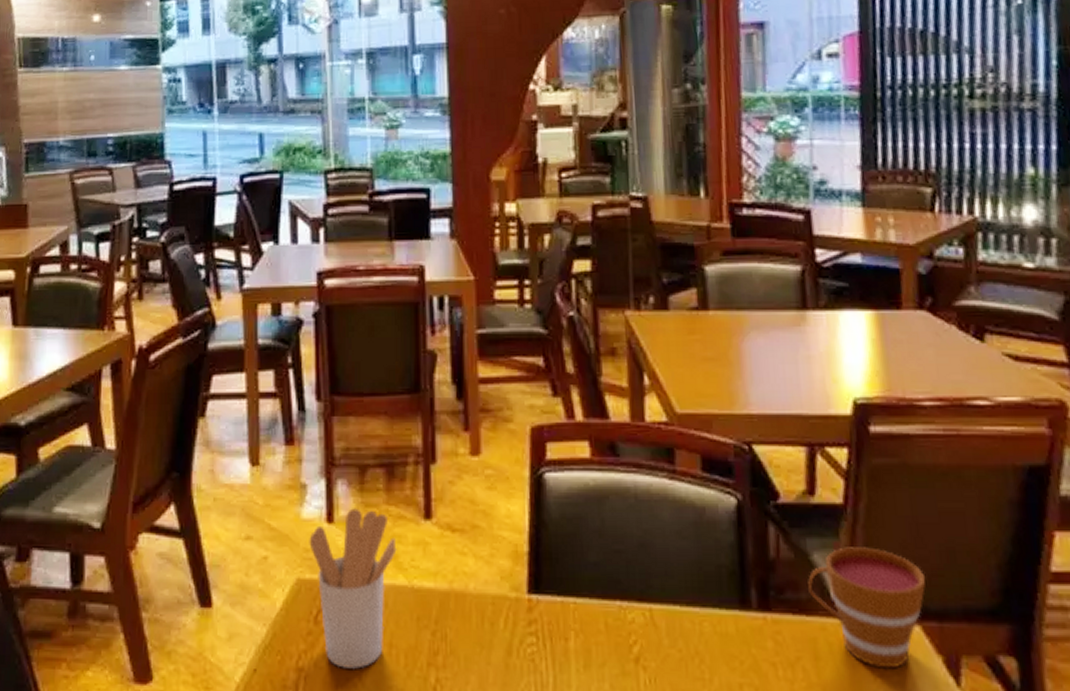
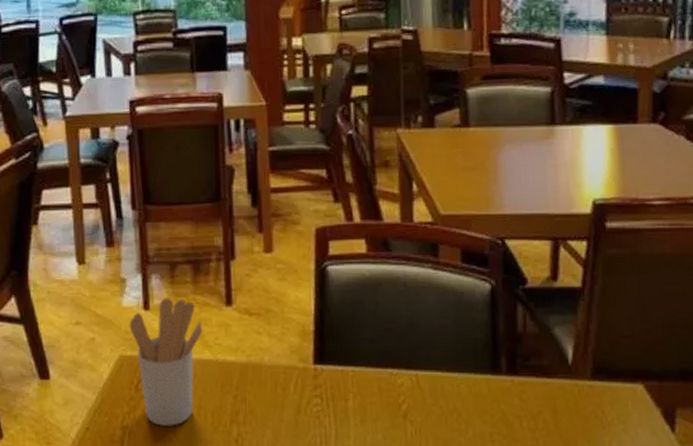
cup: present [808,547,926,669] -> none [549,322,650,419]

